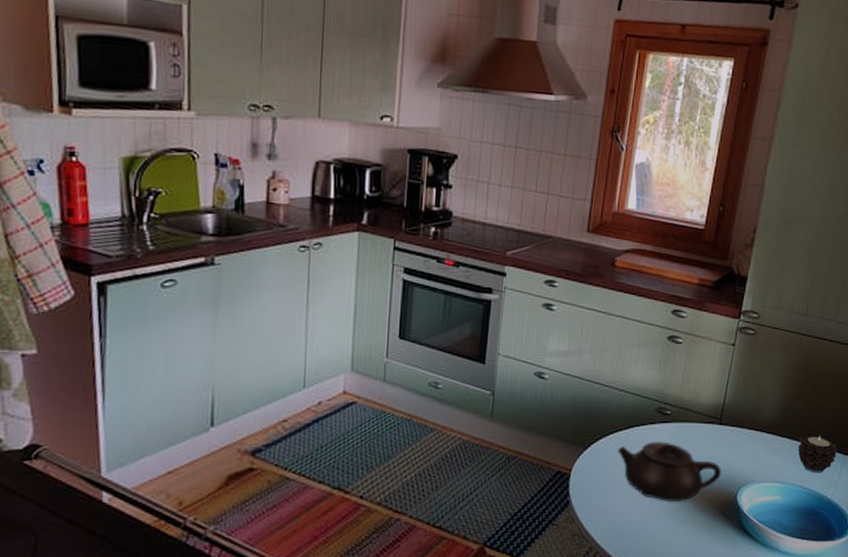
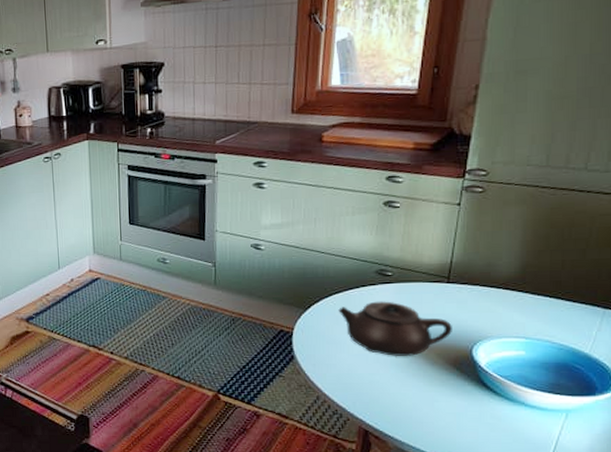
candle: present [797,435,837,473] -> none [543,289,594,328]

